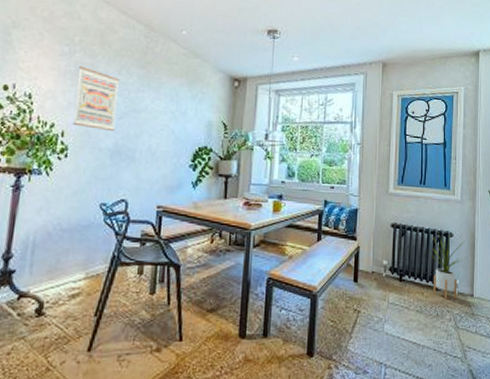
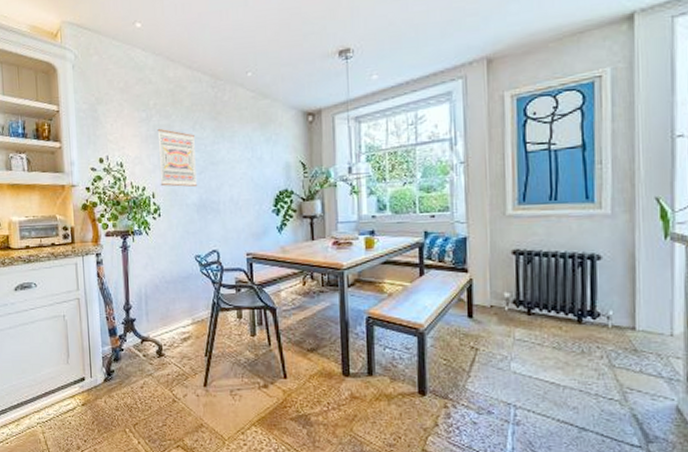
house plant: present [428,233,467,299] -> none [566,256,624,334]

